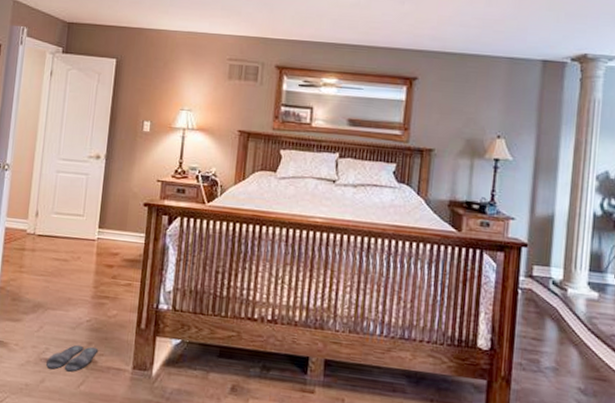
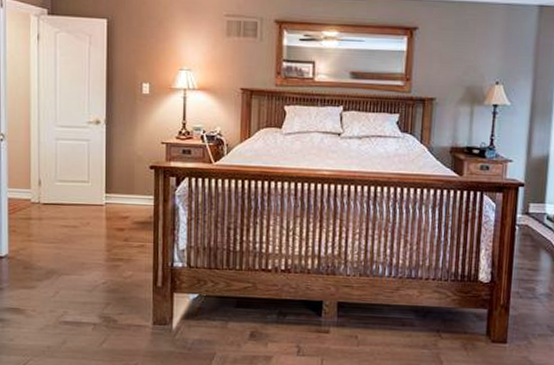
slippers: present [46,344,98,372] -> none [66,306,116,332]

